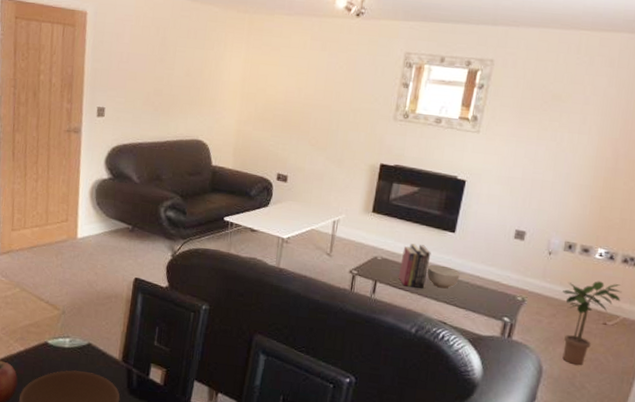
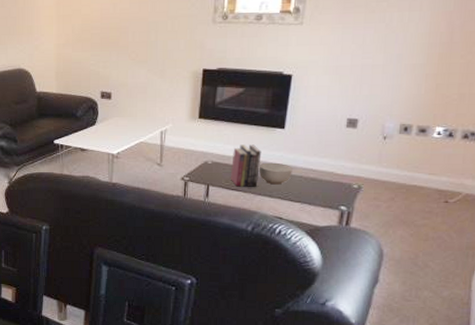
potted plant: present [562,281,622,365] -> none [400,160,463,245]

